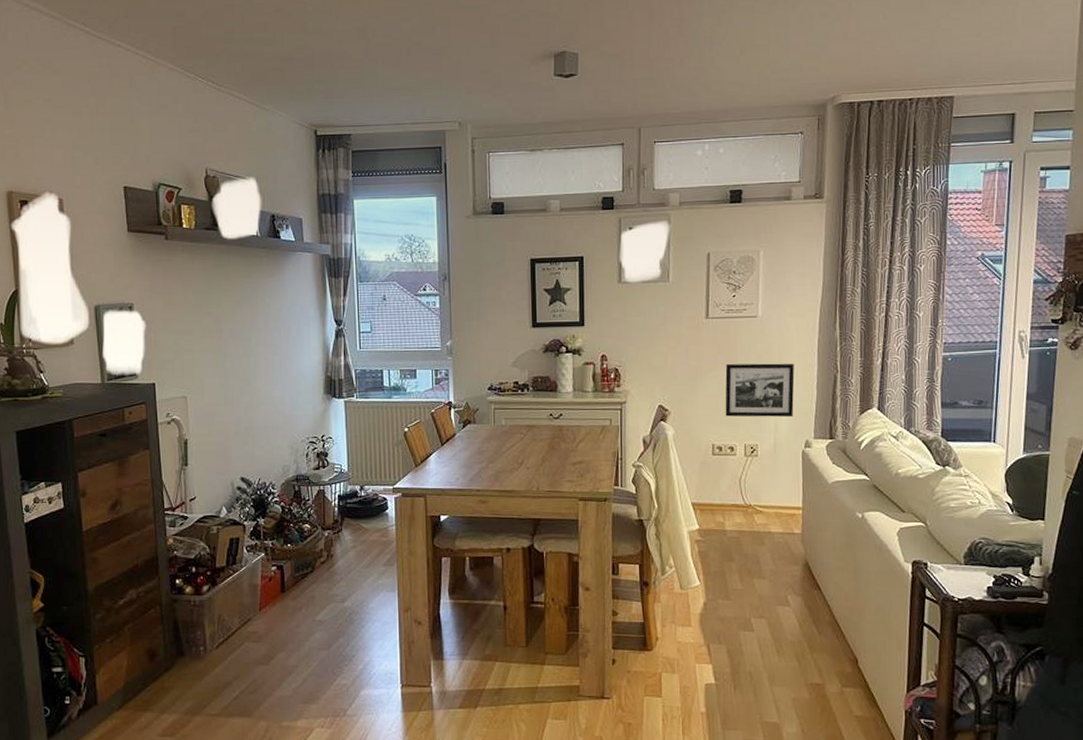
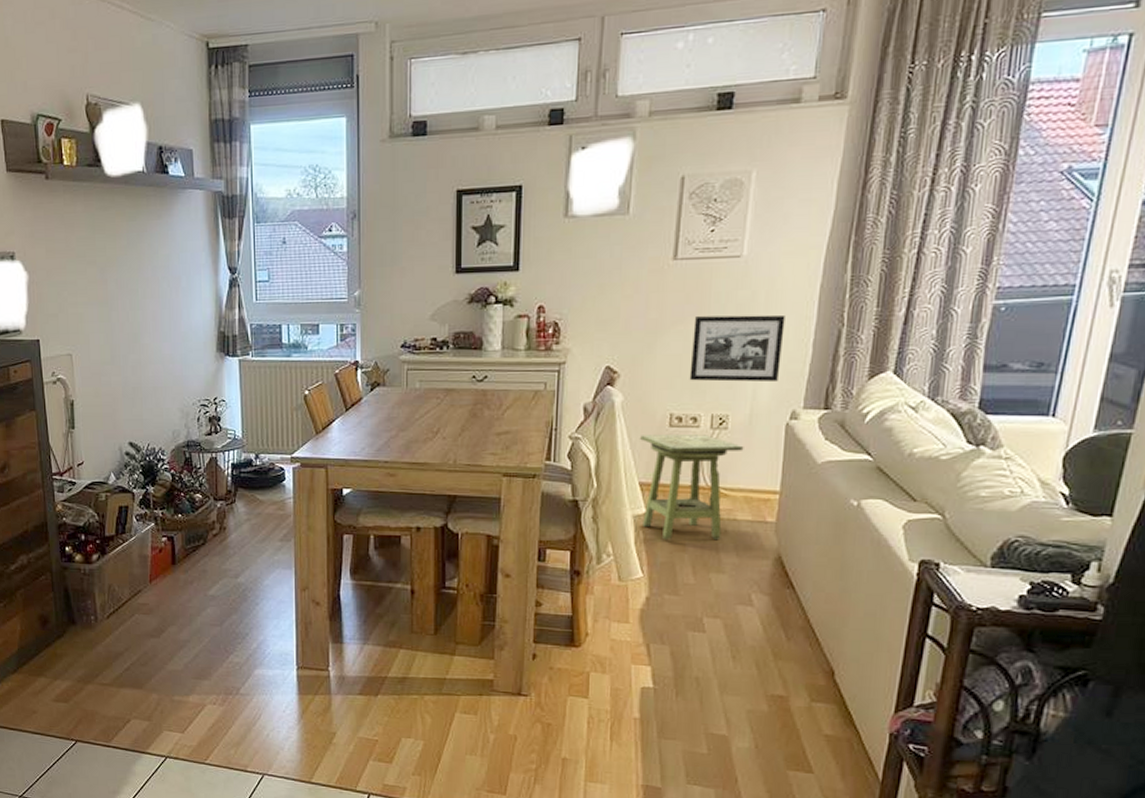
side table: none [690,461,772,552] -> present [640,435,744,540]

